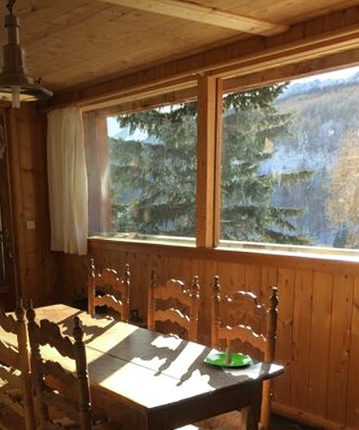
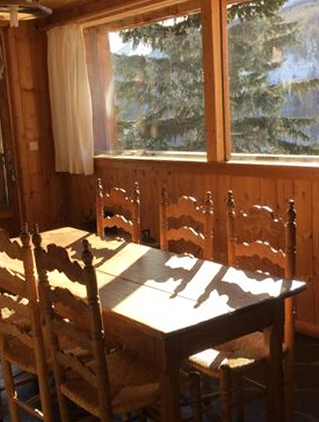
candle: present [204,333,253,368] -> none [222,249,273,286]

